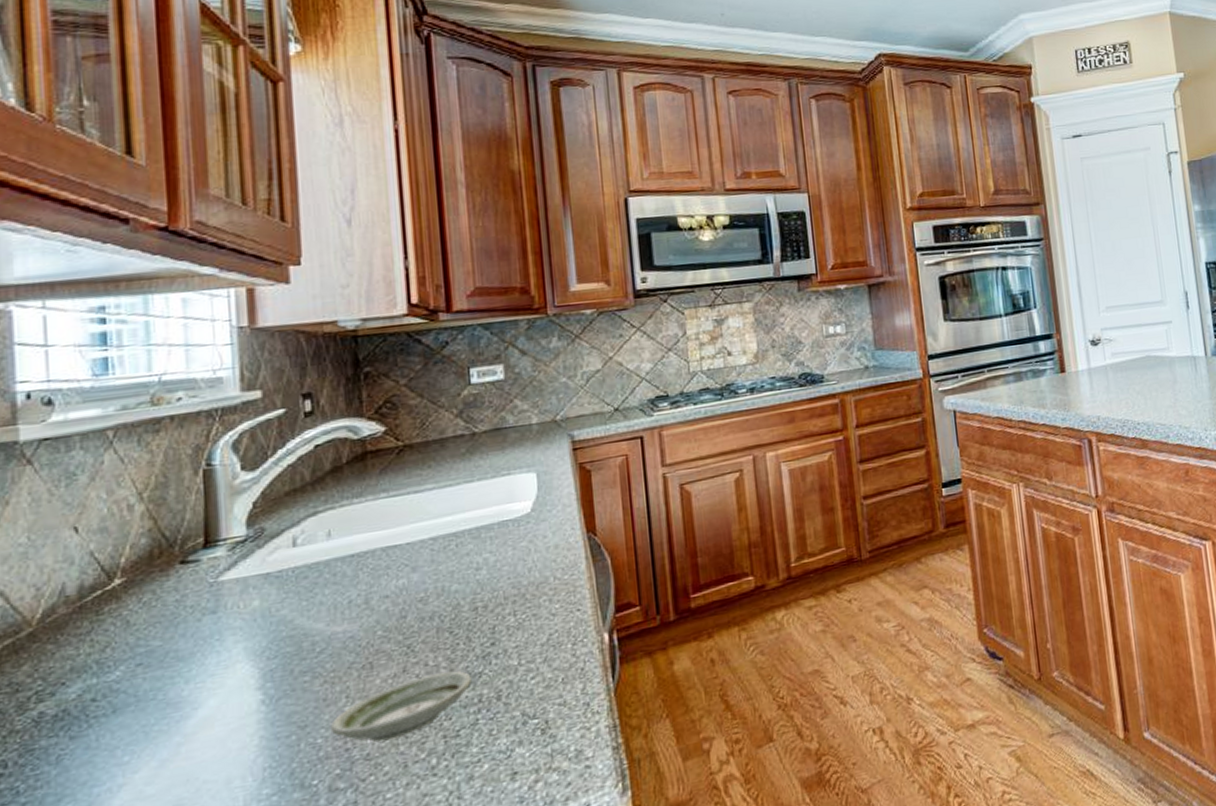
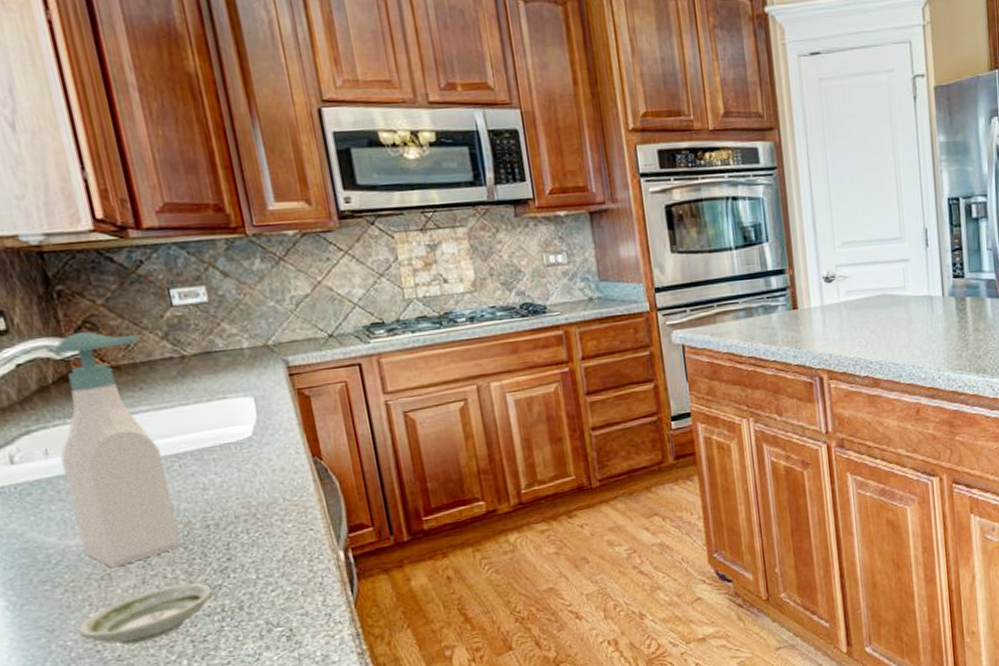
soap bottle: none [342,411,448,656] -> present [55,332,182,568]

